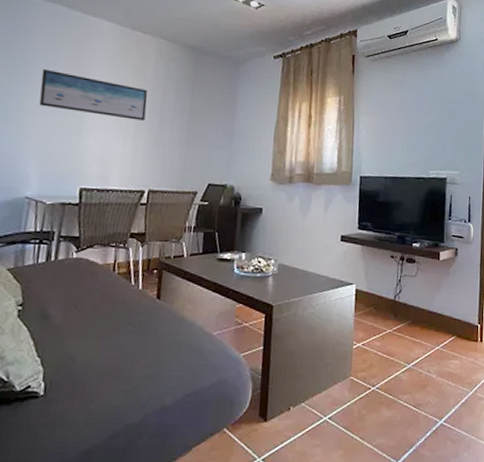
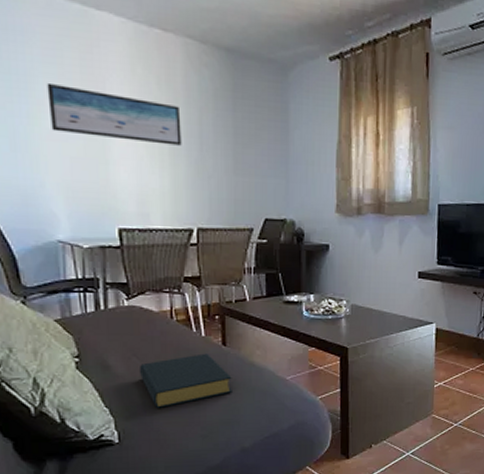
hardback book: none [75,306,162,360] -> present [138,353,232,408]

